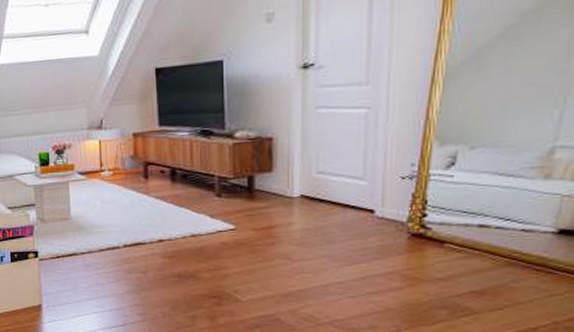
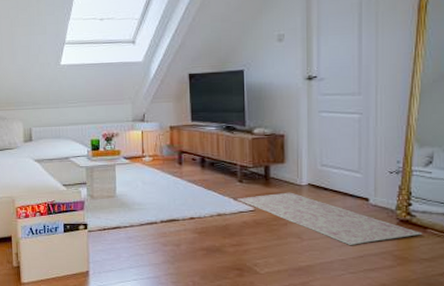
rug: none [215,206,439,265] -> present [238,192,423,245]

